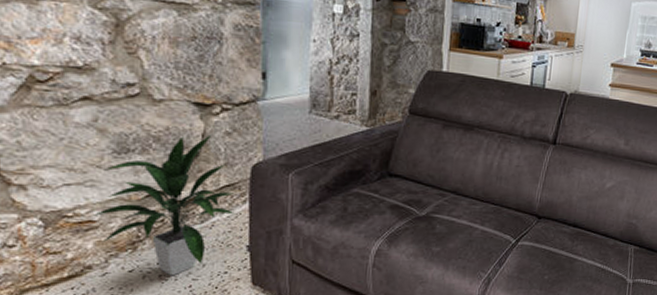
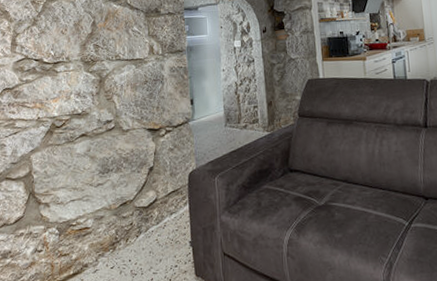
indoor plant: present [88,134,235,276] -> none [85,152,179,271]

